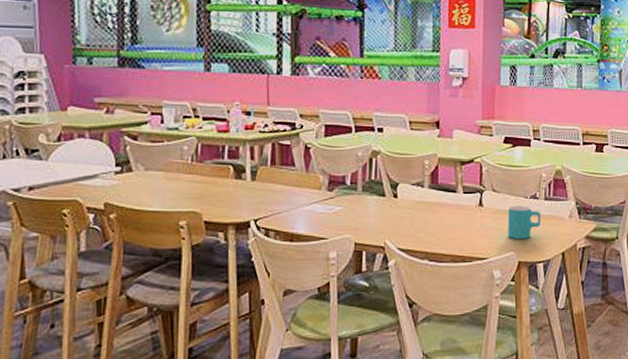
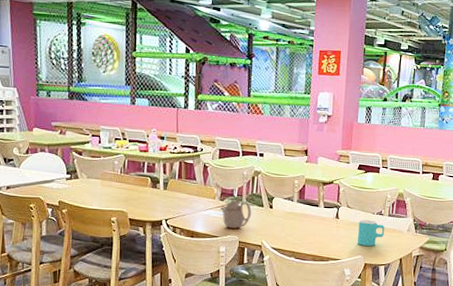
teapot: none [328,187,369,227] -> present [220,198,251,229]

